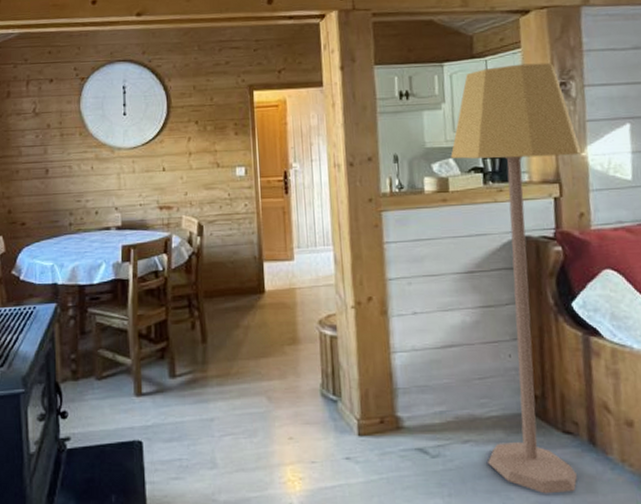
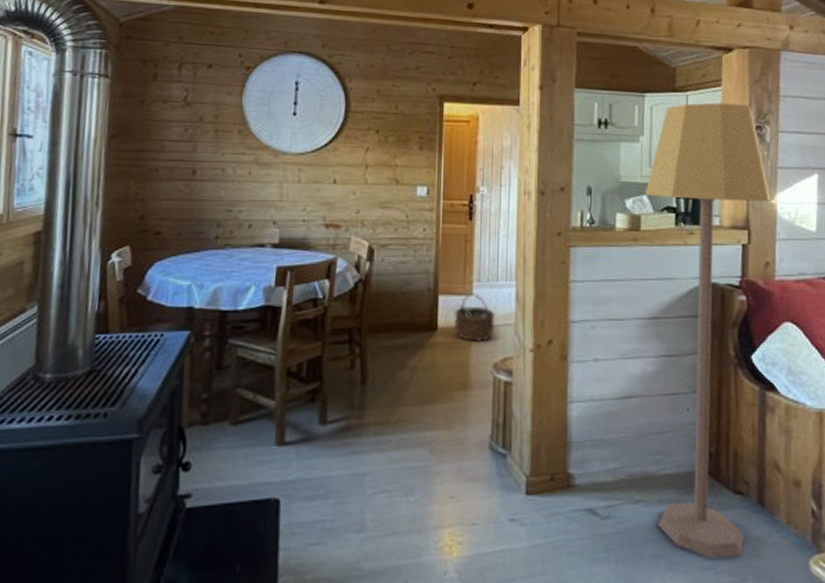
wicker basket: none [279,259,317,302] -> present [454,293,495,342]

